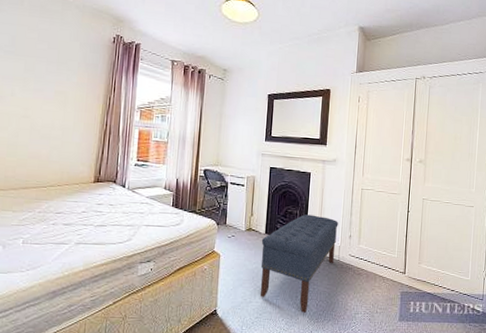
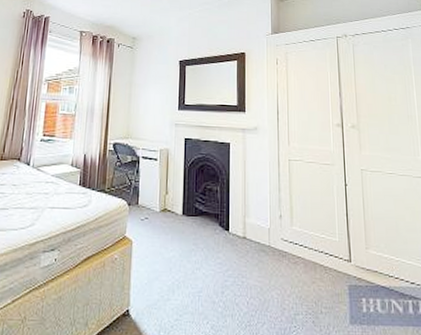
bench: present [260,214,338,314] -> none [178,191,265,315]

